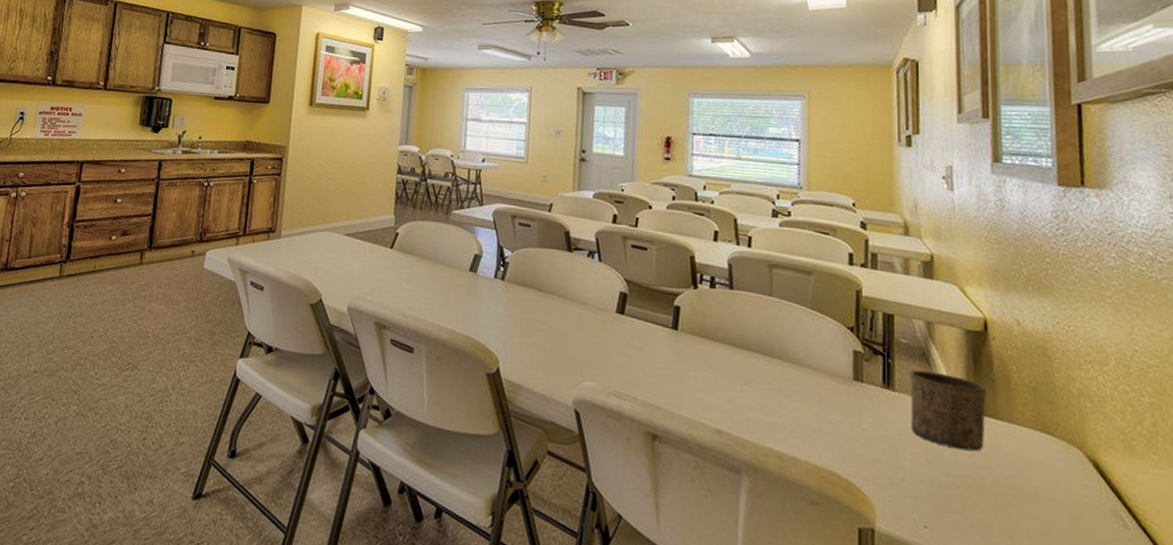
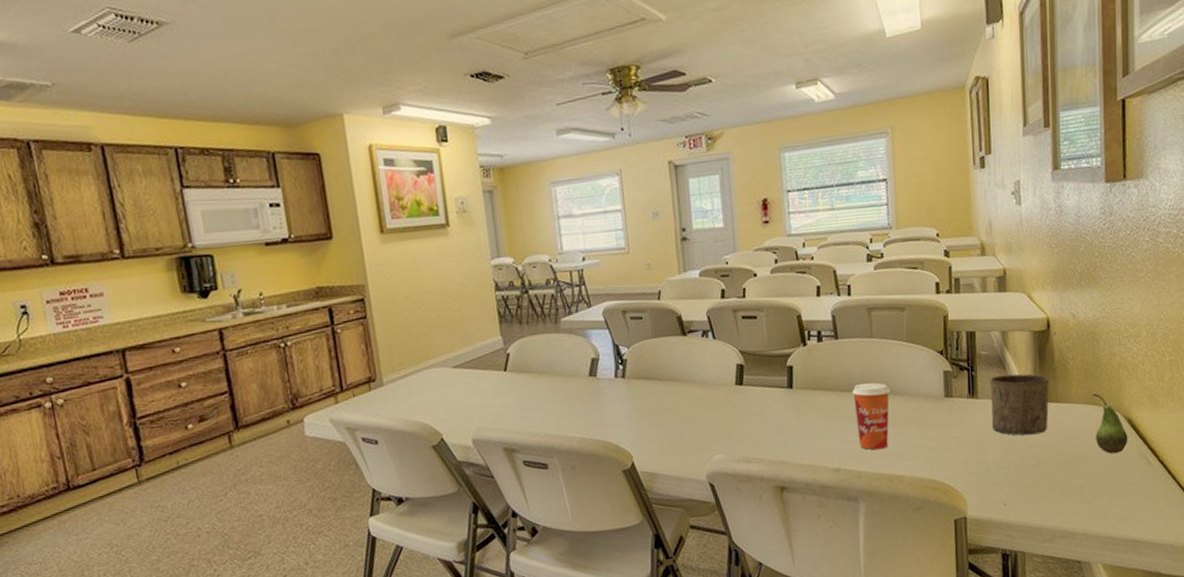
paper cup: none [743,343,788,422] -> present [852,382,890,451]
fruit: none [1044,420,1095,502] -> present [1093,394,1128,454]

